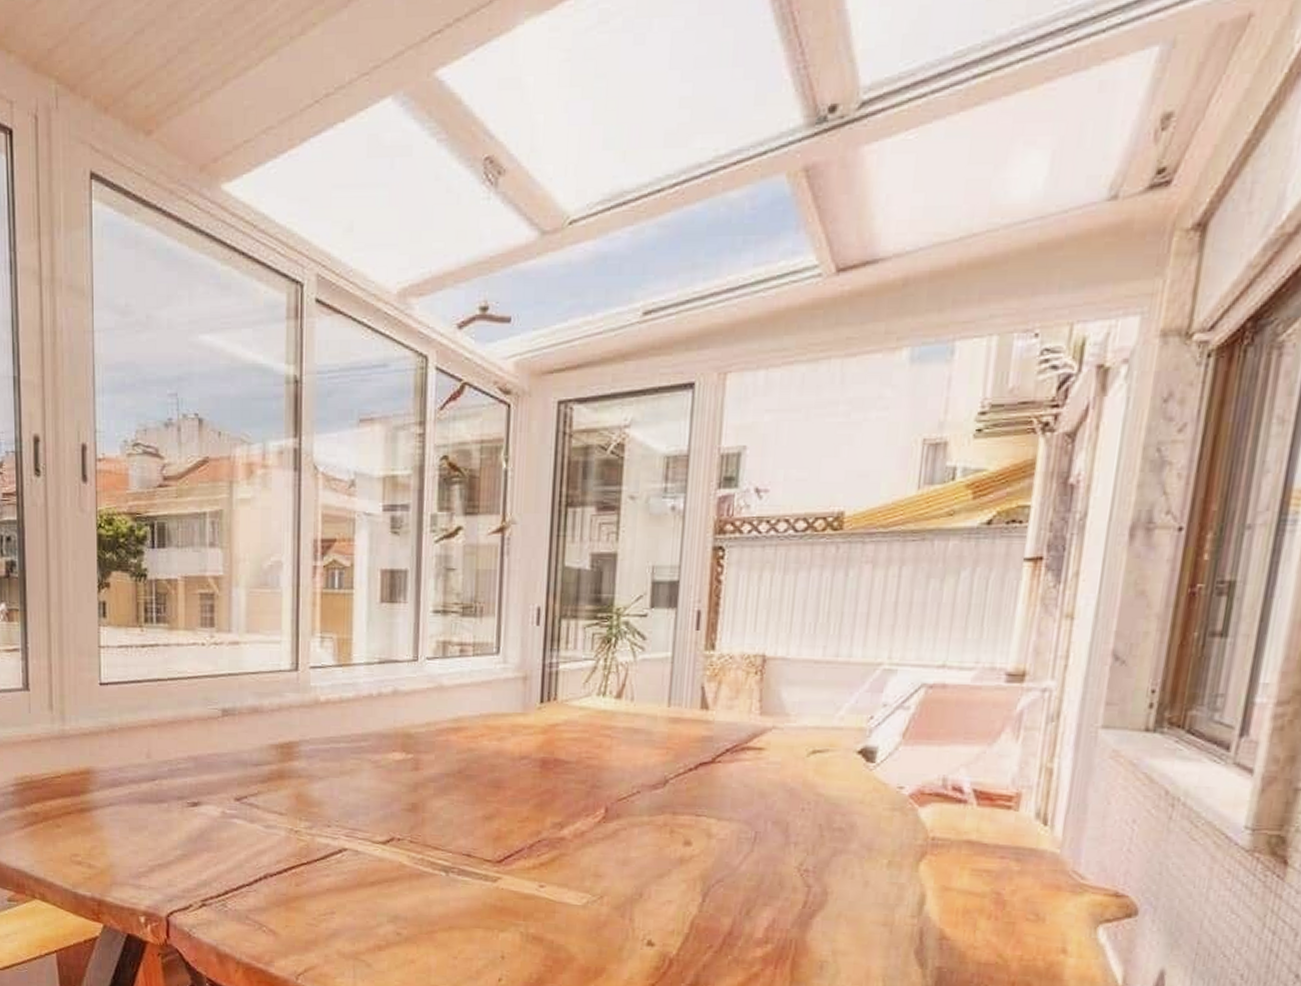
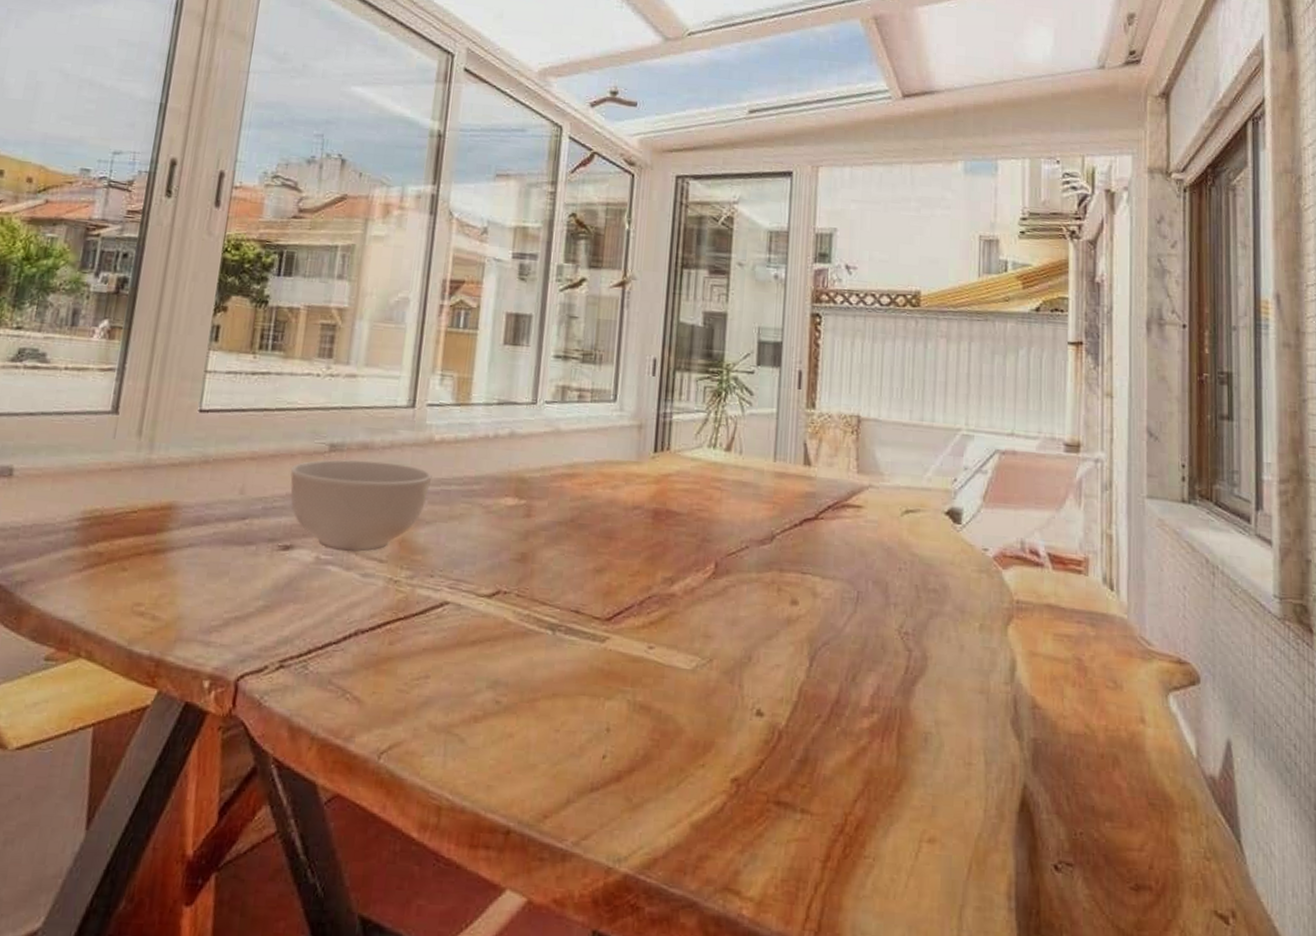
bowl: none [189,723,321,806] -> present [290,459,432,552]

